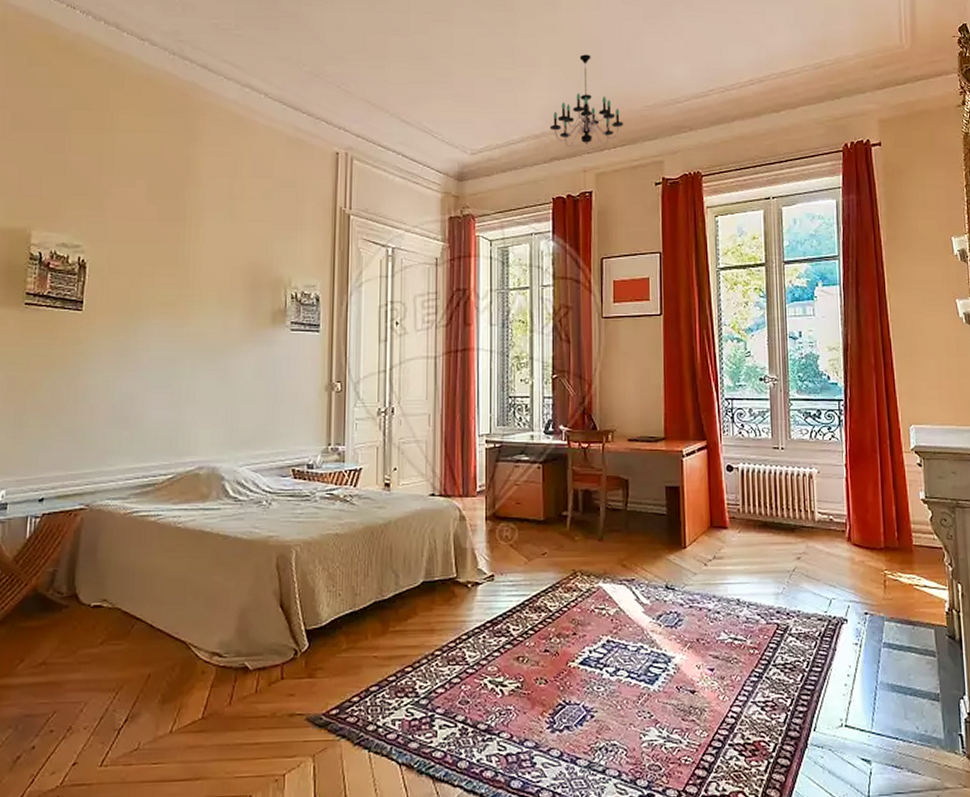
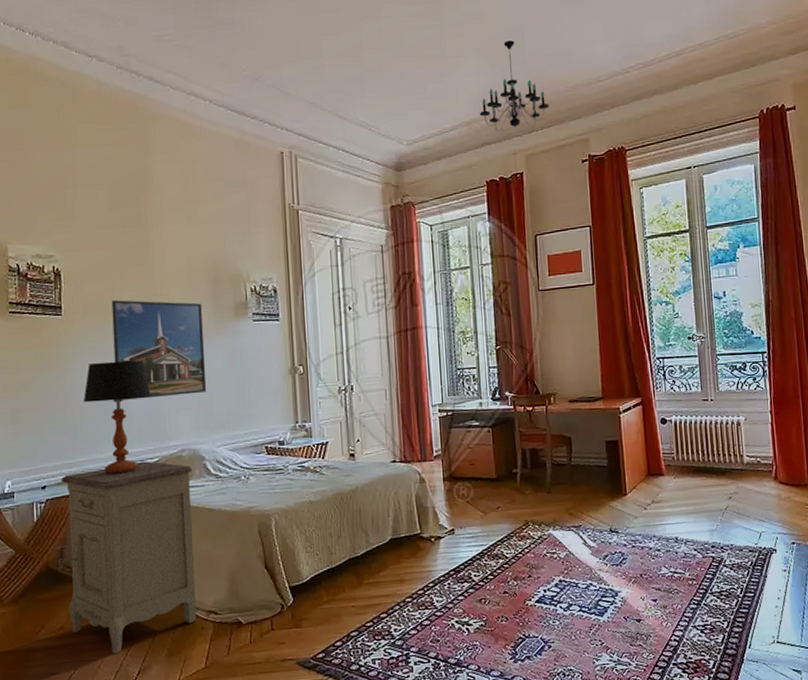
nightstand: none [48,477,209,697] -> present [58,461,196,655]
table lamp: none [96,364,172,490] -> present [83,360,151,475]
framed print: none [135,298,237,408] -> present [111,300,207,400]

